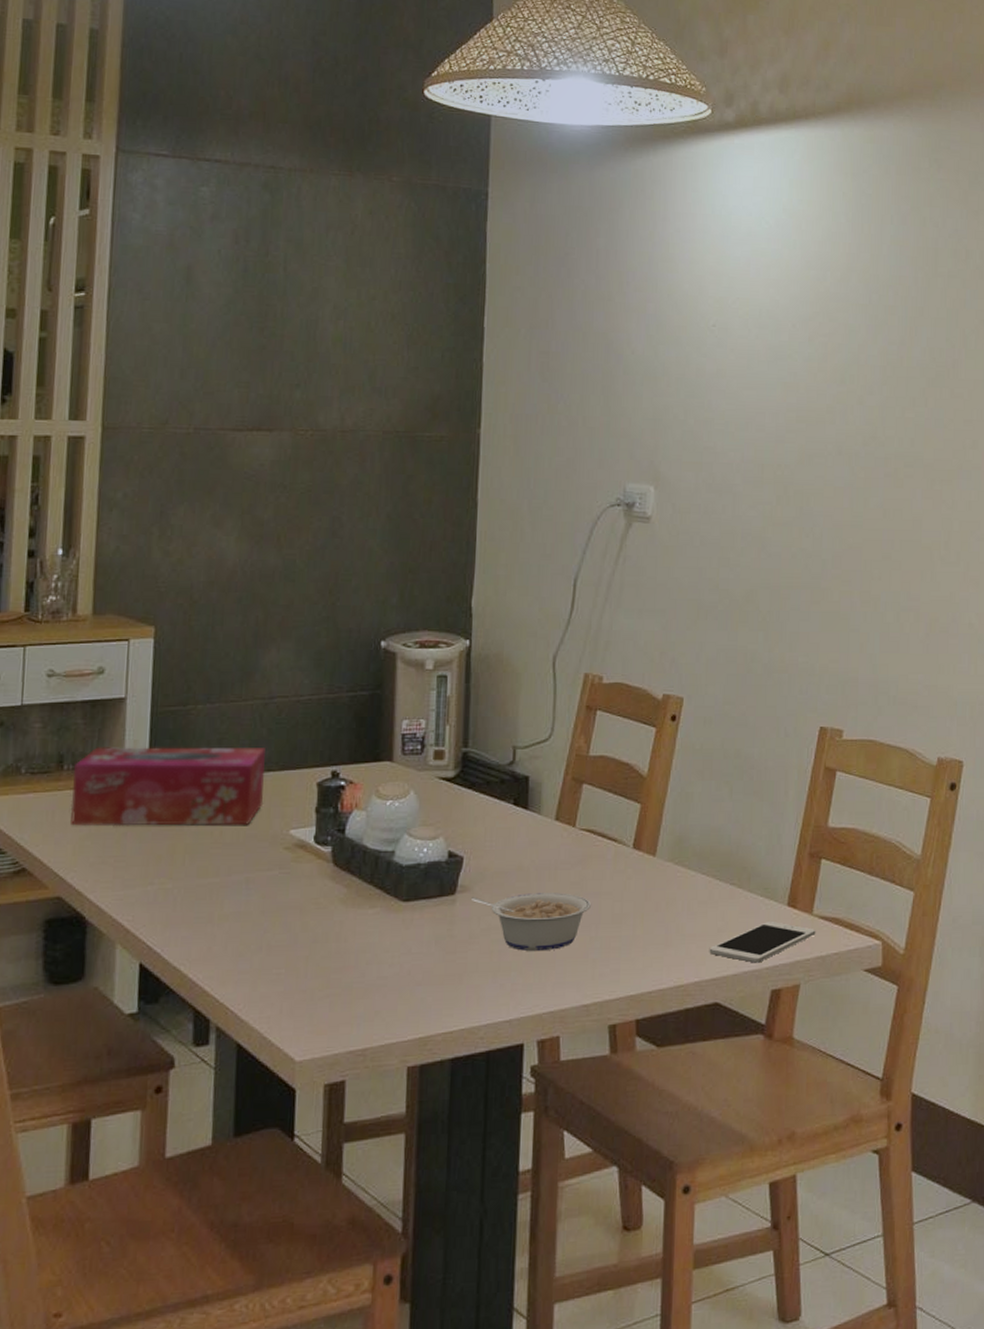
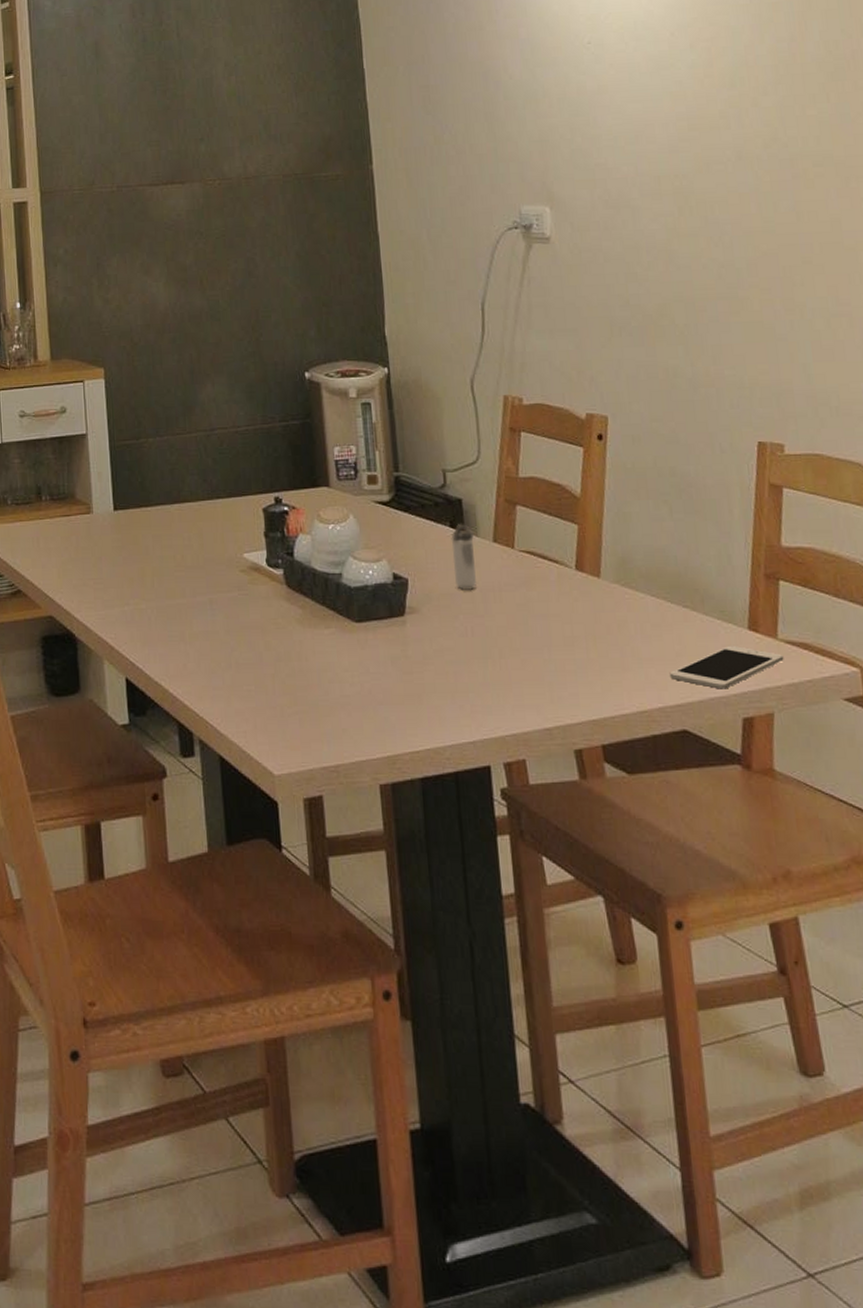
tissue box: present [70,747,265,827] -> none [51,477,216,552]
legume: present [472,892,592,952] -> none [421,614,541,673]
shaker: none [511,800,536,870] -> present [451,523,477,591]

